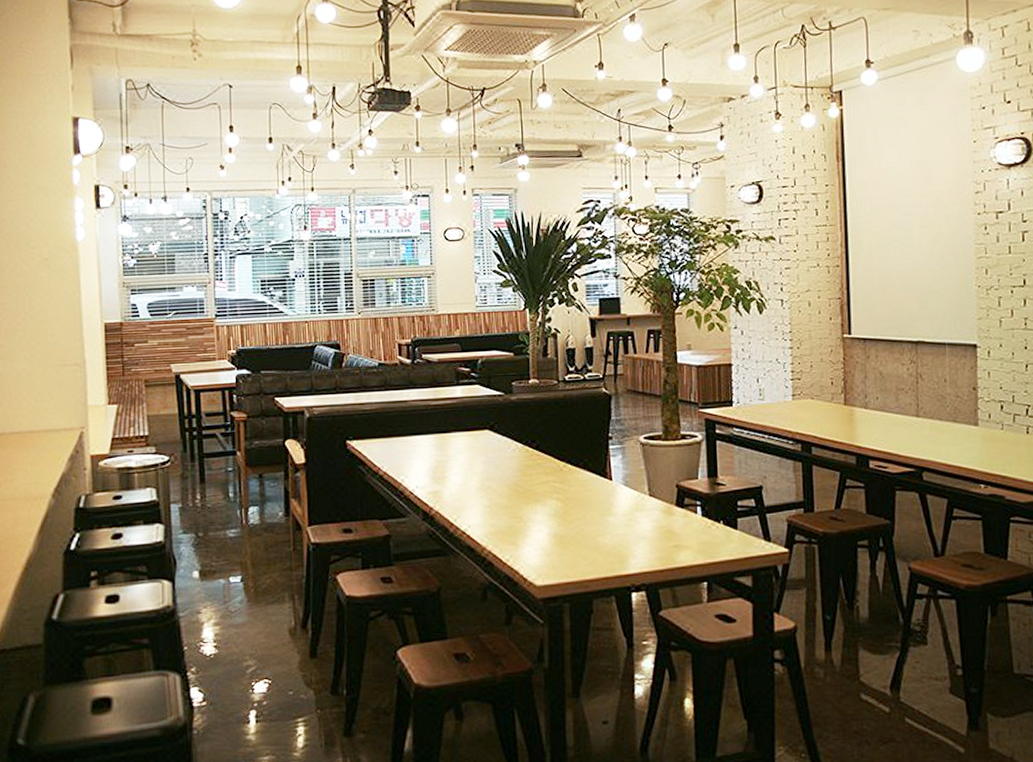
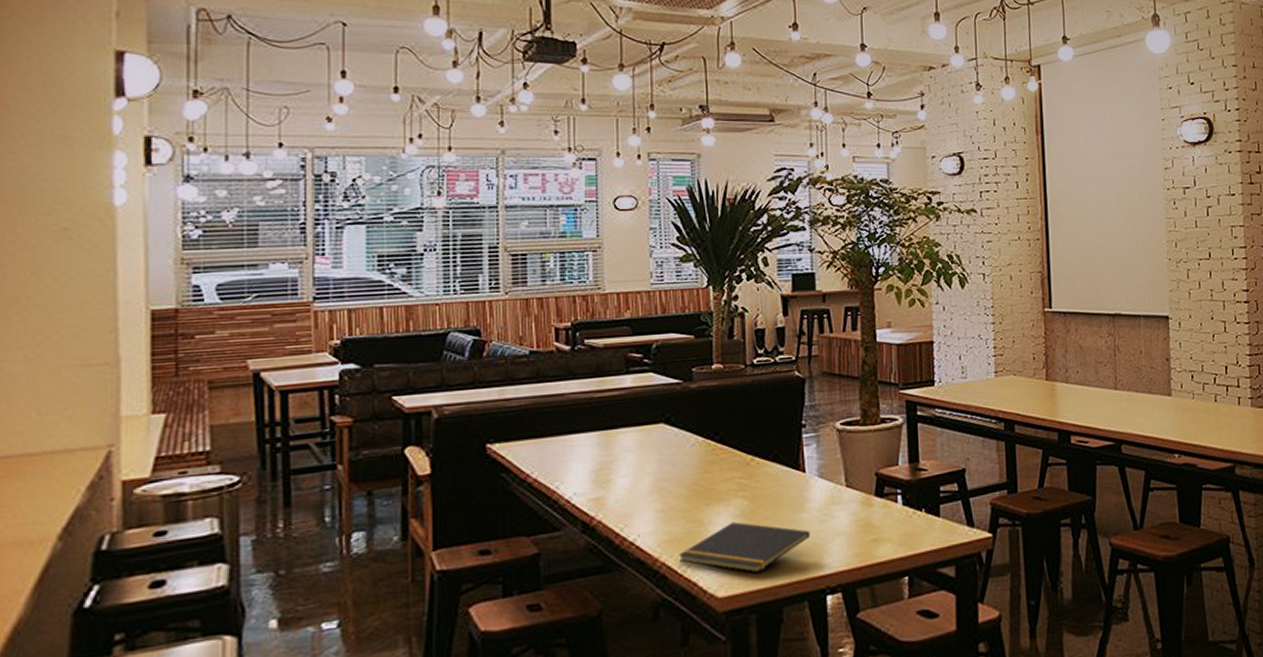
notepad: none [502,520,616,567] -> present [678,522,810,573]

